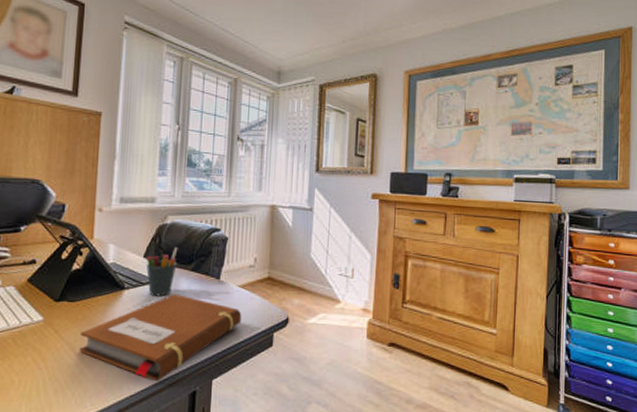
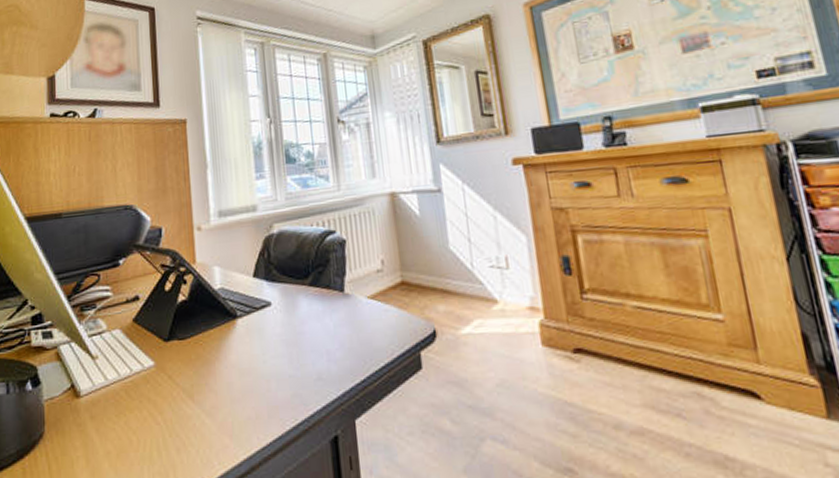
notebook: present [79,294,242,382] -> none [196,316,379,428]
pen holder: present [146,246,178,296] -> none [256,259,292,322]

